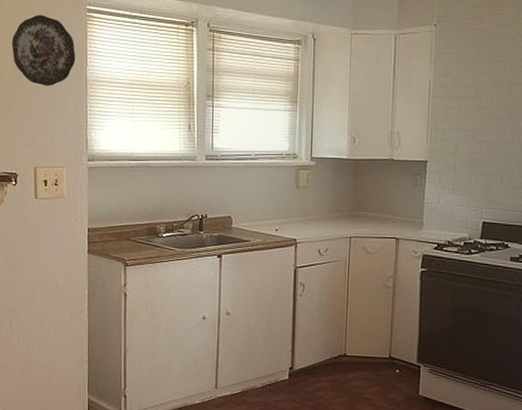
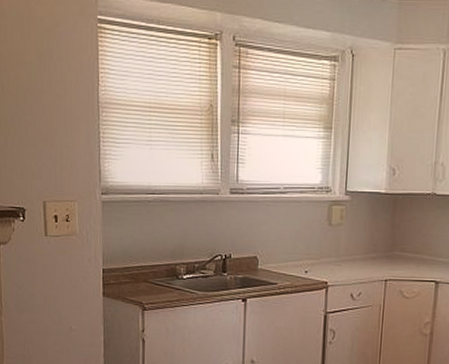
decorative plate: present [11,15,76,86] -> none [14,26,87,109]

